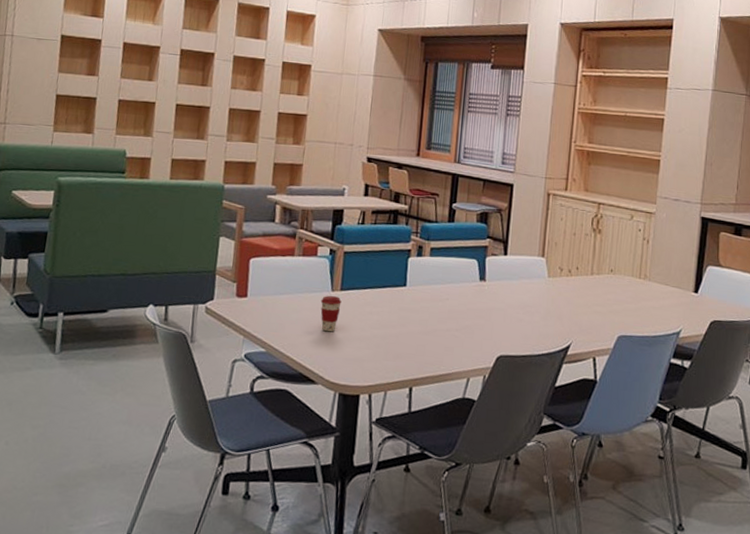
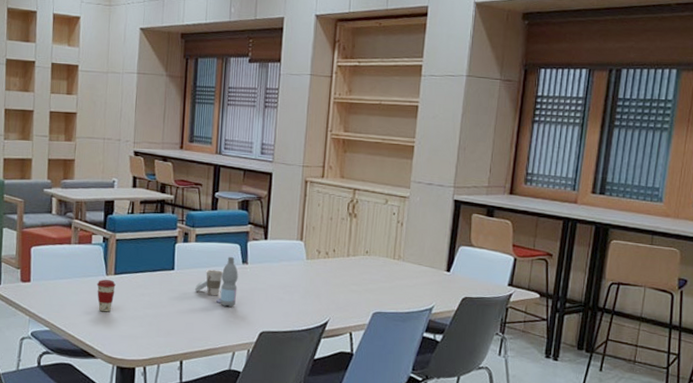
cup: none [428,286,459,316] -> present [195,269,223,296]
water bottle: none [450,273,475,328] -> present [216,257,238,307]

